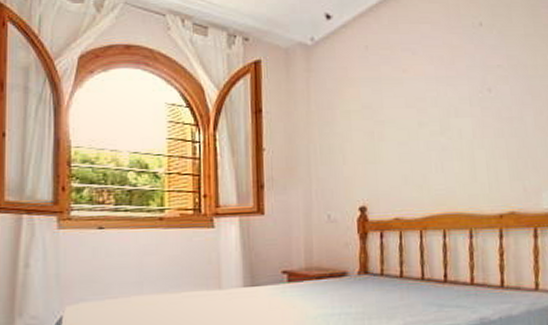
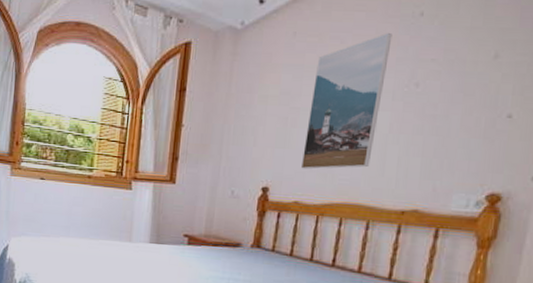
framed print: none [393,42,462,183] -> present [300,32,393,169]

